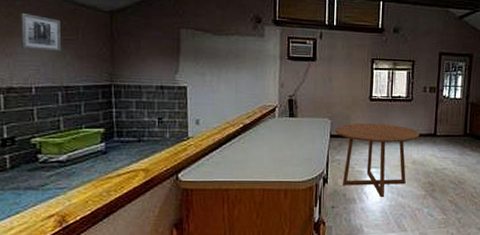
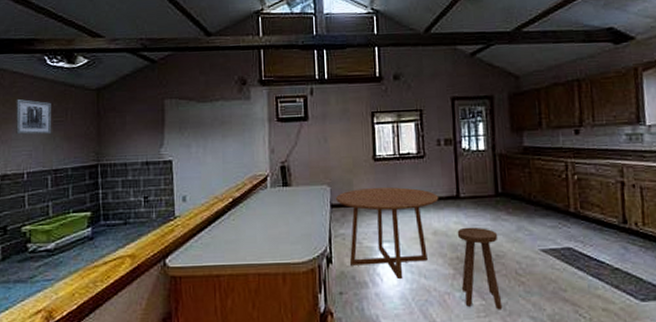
stool: none [430,159,462,223] -> present [457,227,503,310]

